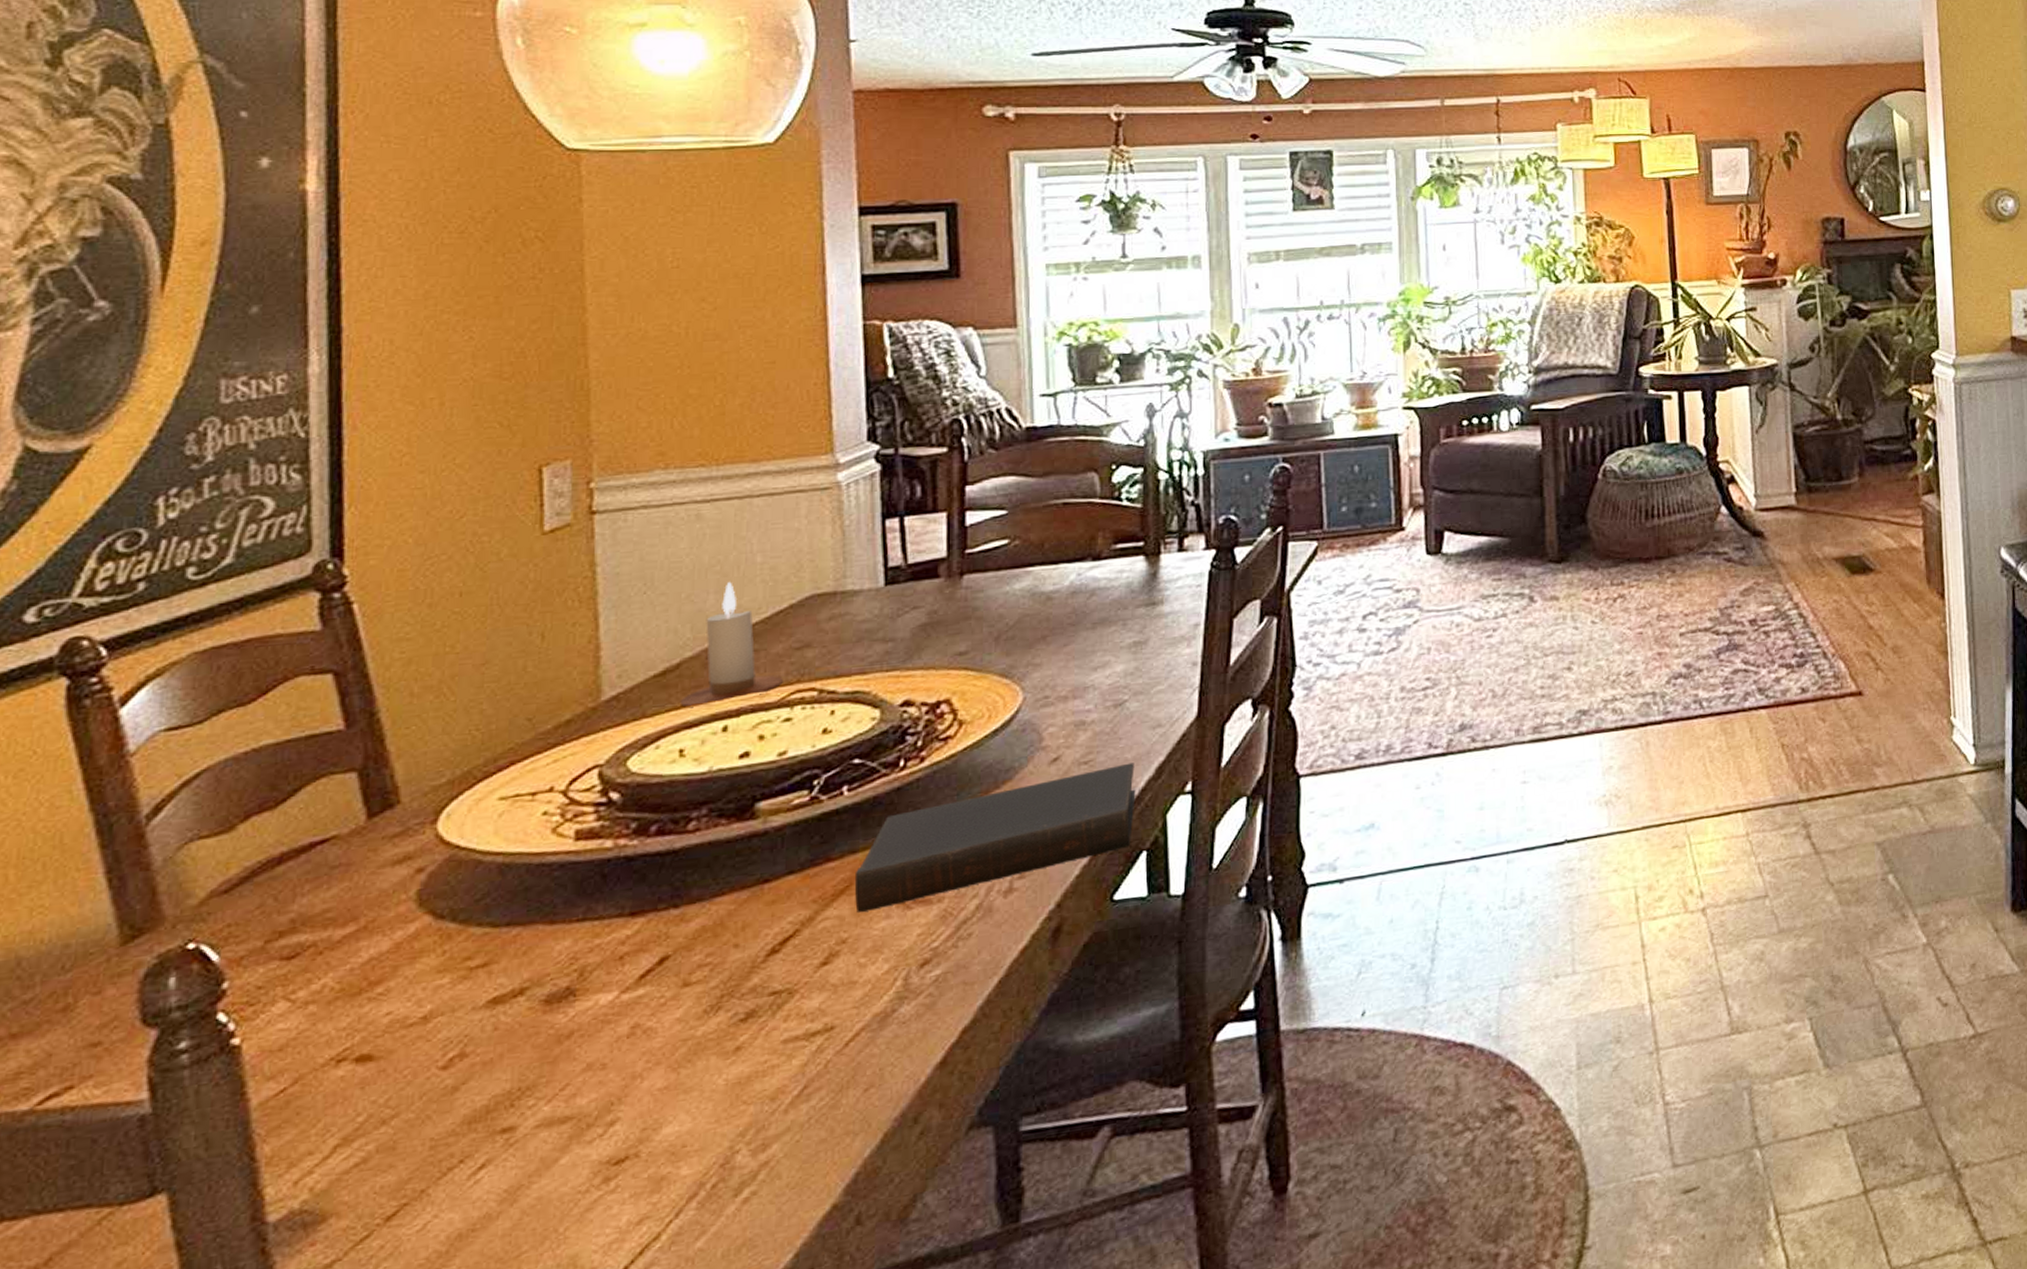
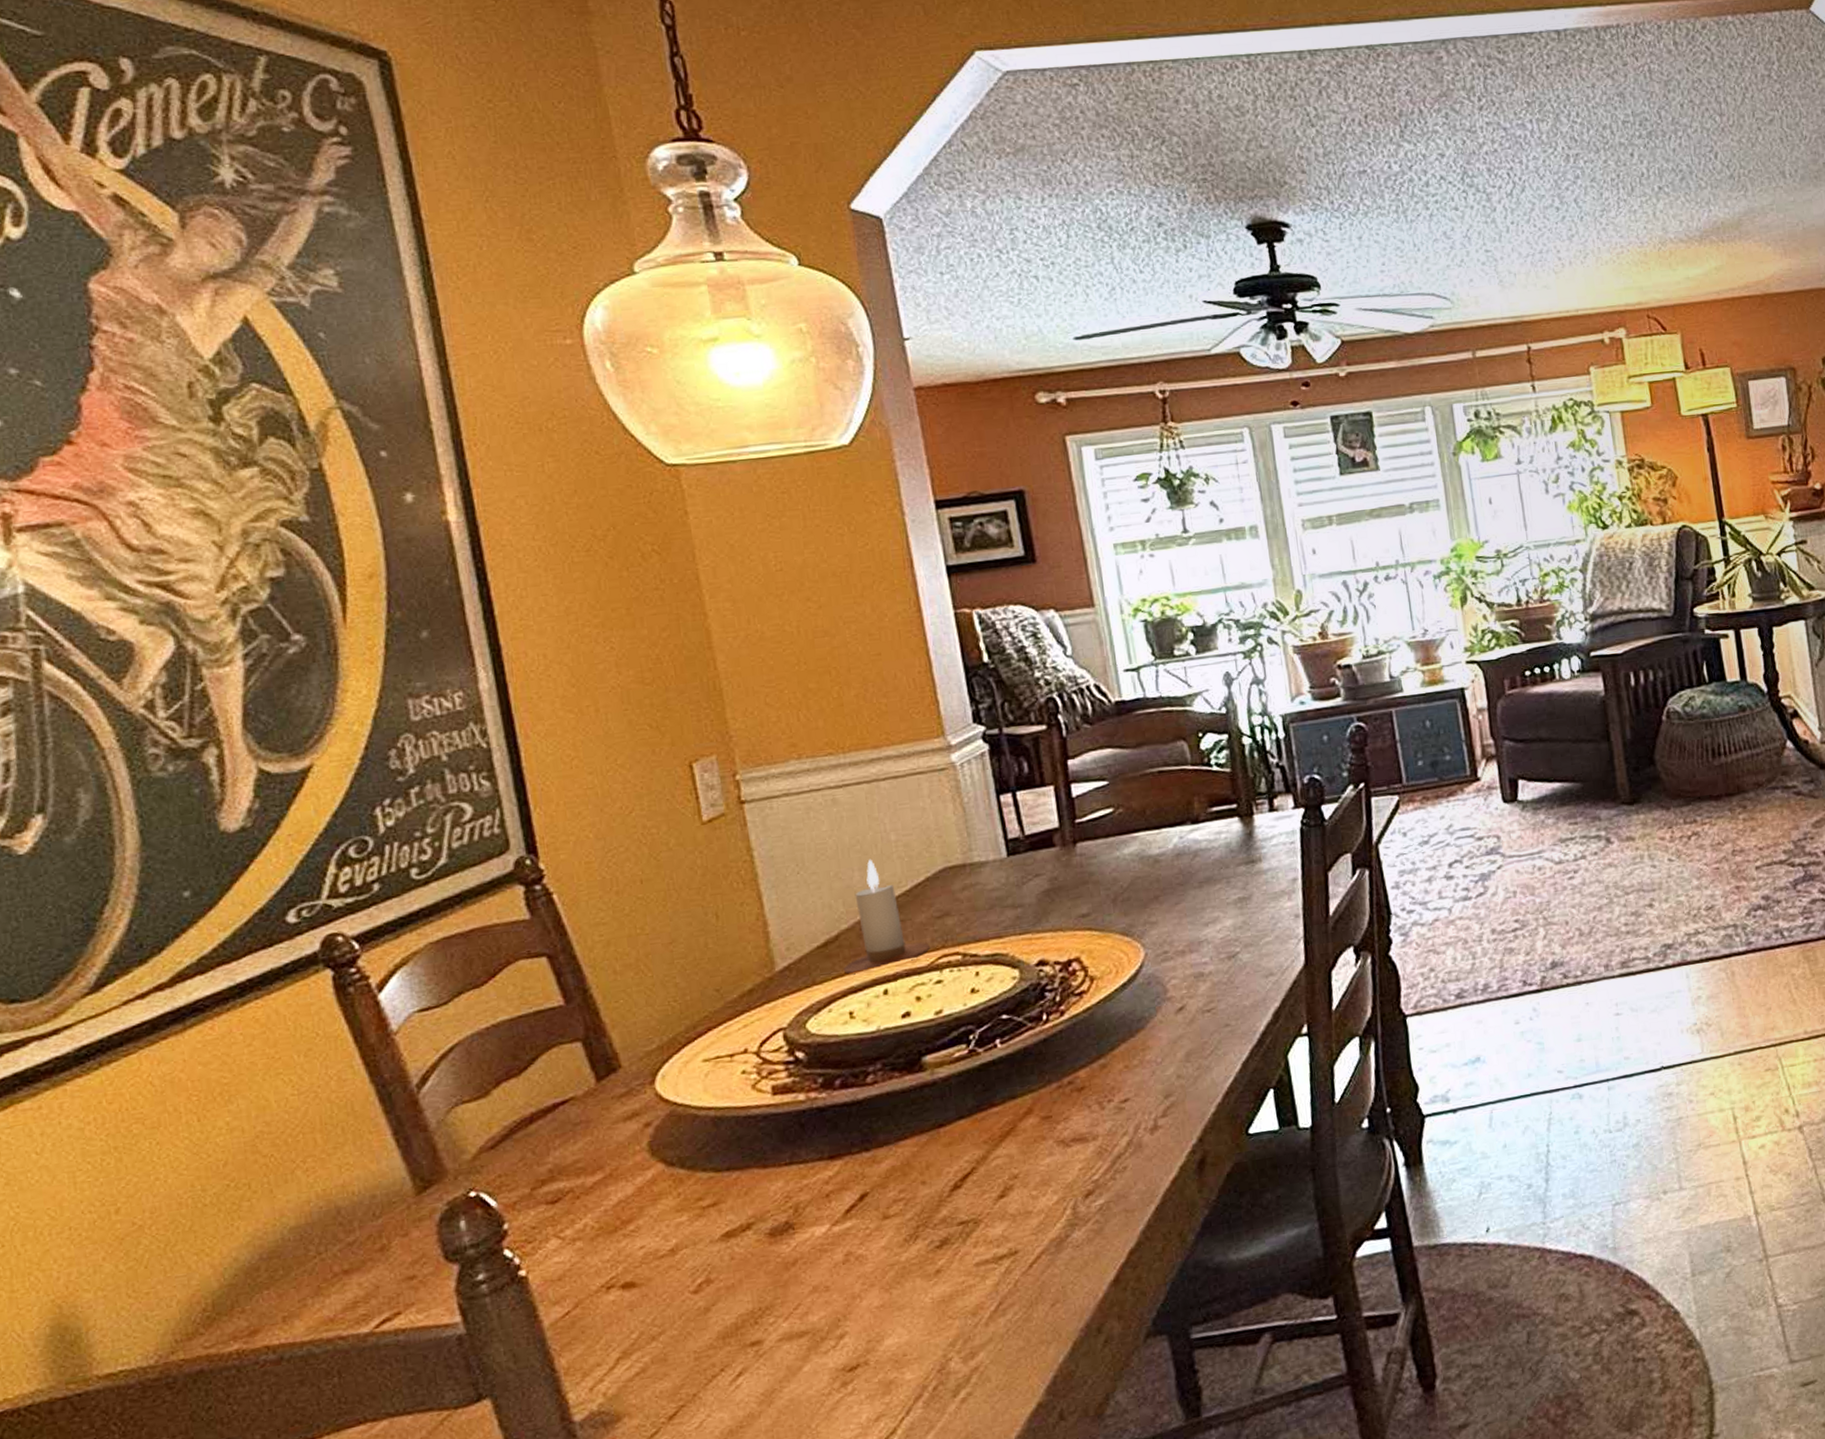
book: present [854,762,1136,914] -> none [1016,1009,1258,1152]

